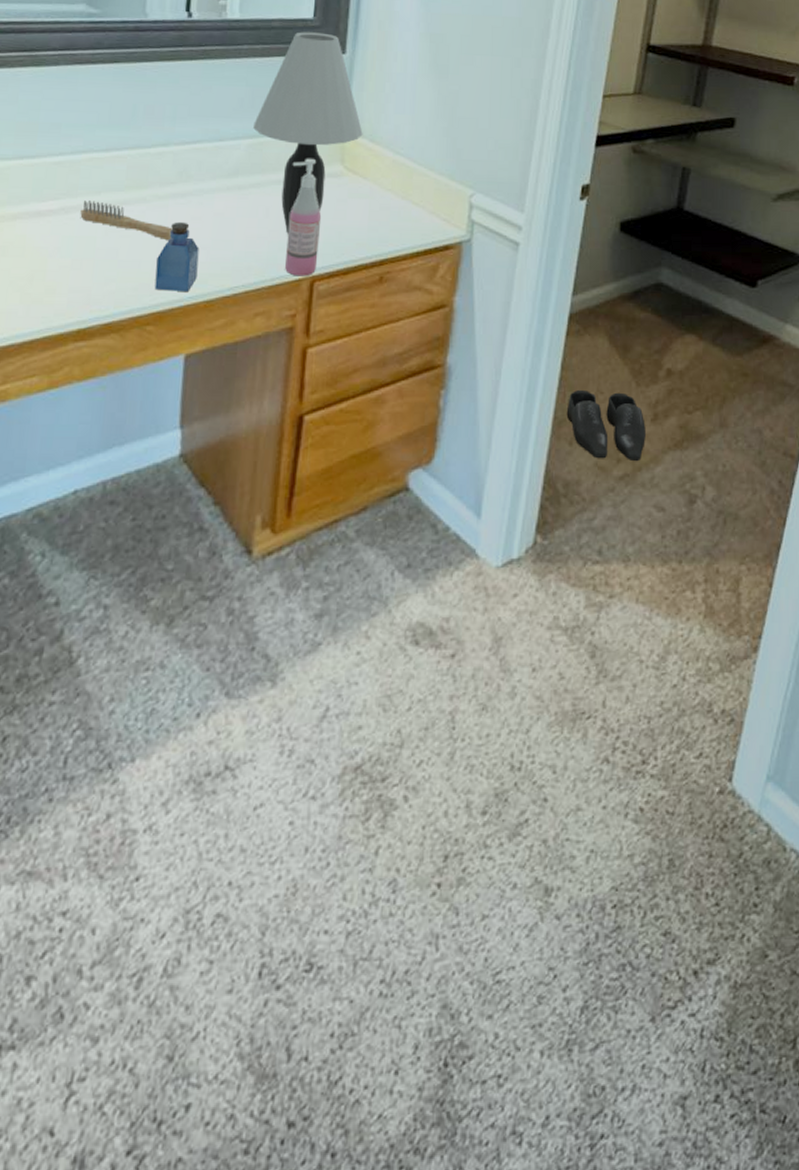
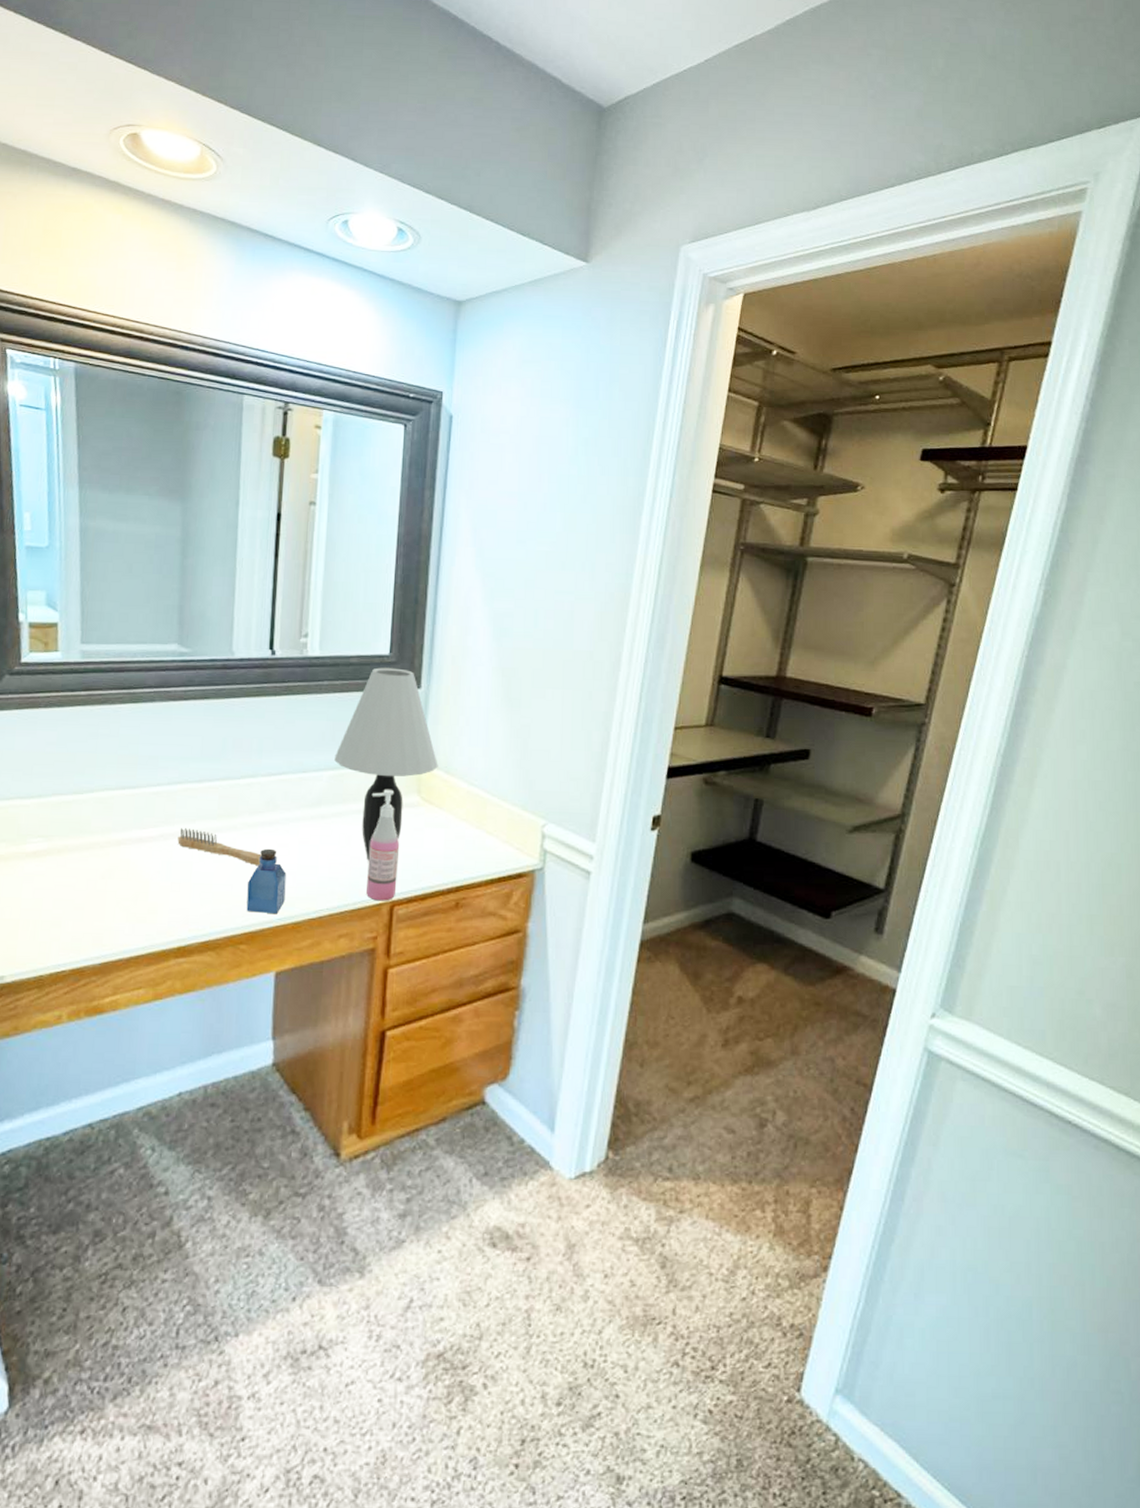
shoe: present [566,390,646,462] -> none [637,1015,716,1085]

